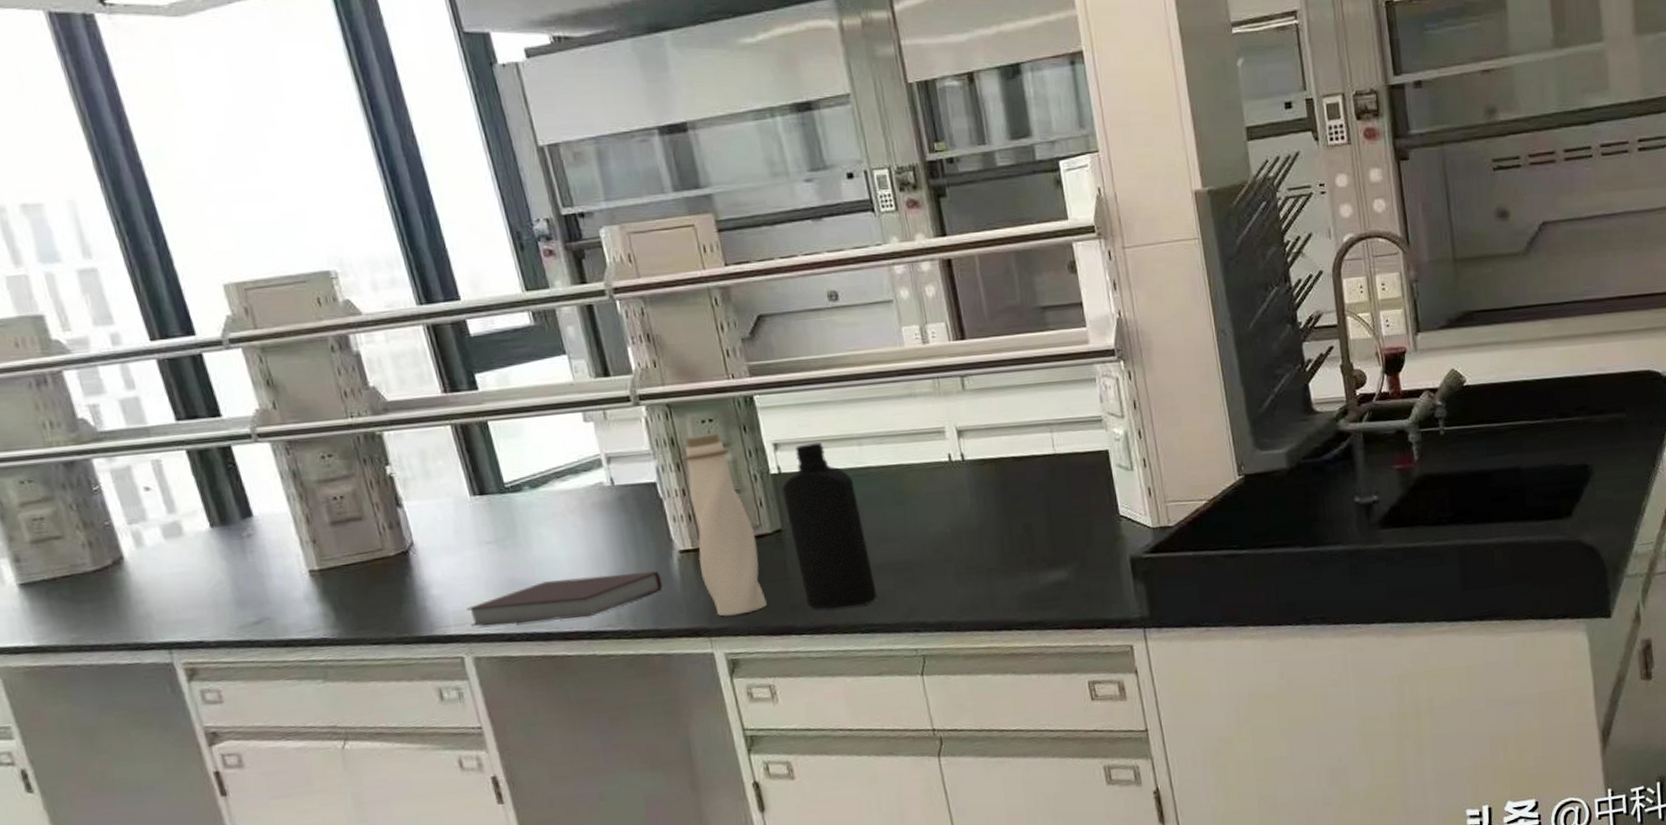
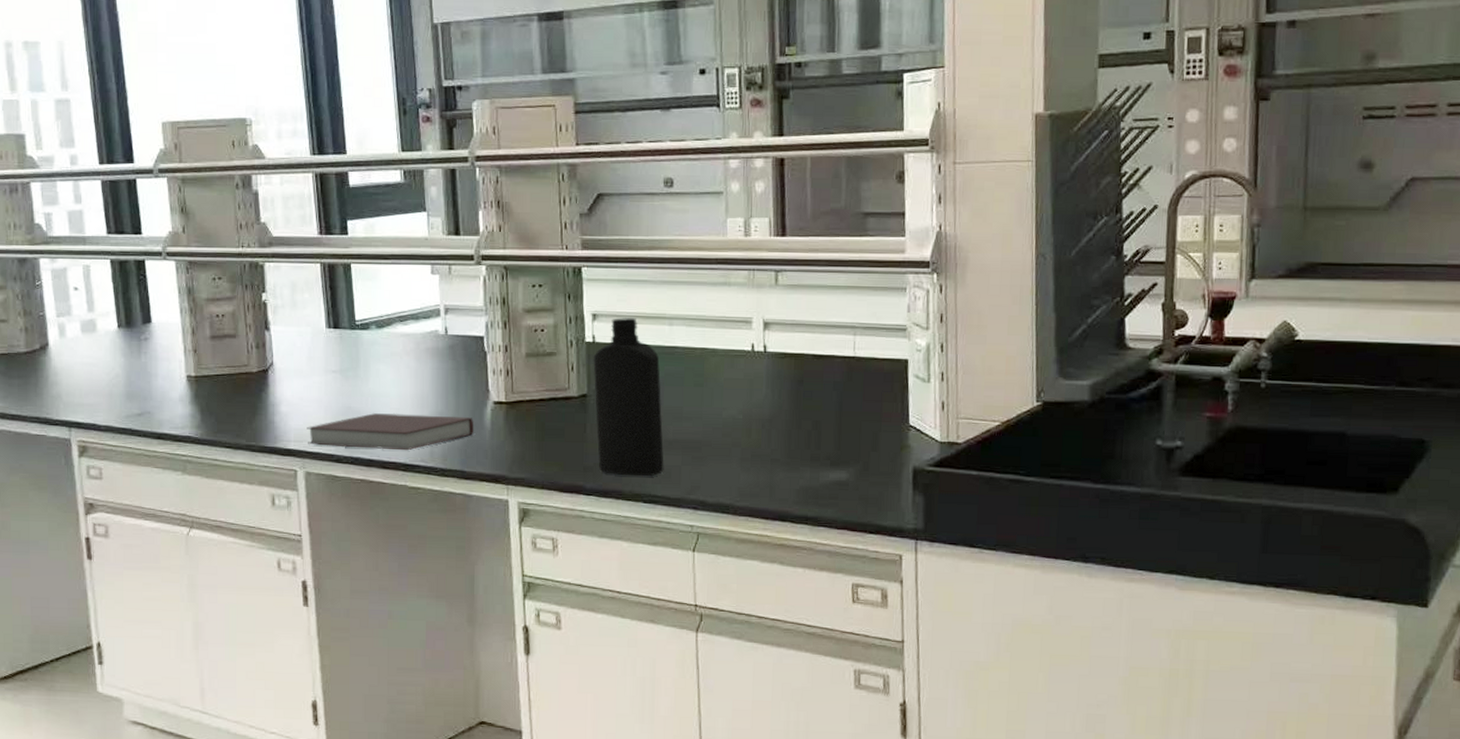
water bottle: present [681,433,767,616] -> none [509,298,563,468]

